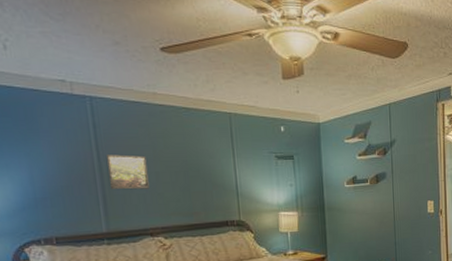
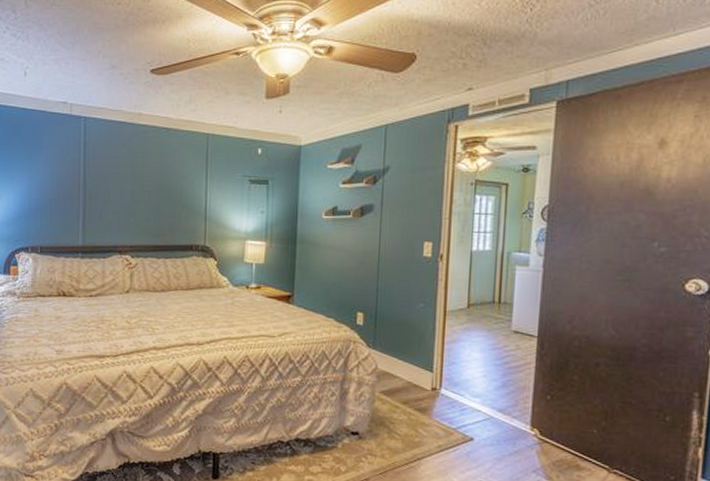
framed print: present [105,154,150,190] -> none [90,172,125,207]

